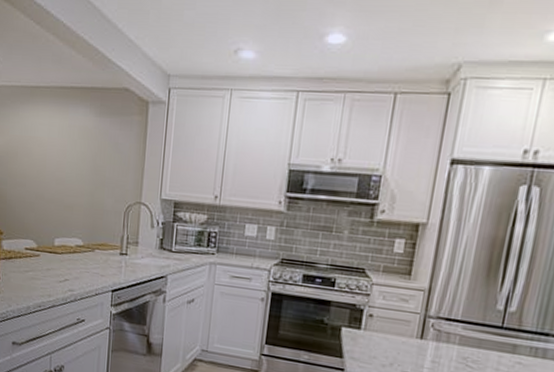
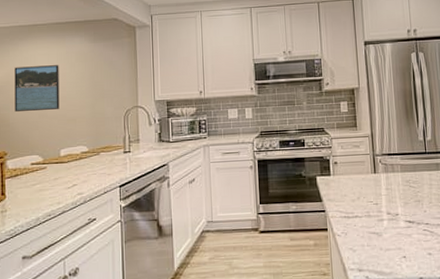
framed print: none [12,136,60,192] -> present [14,65,60,112]

